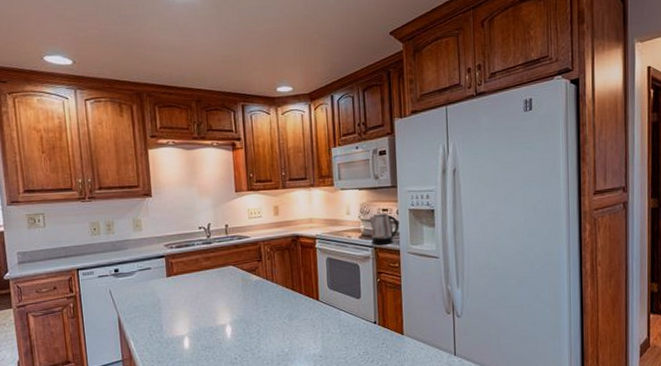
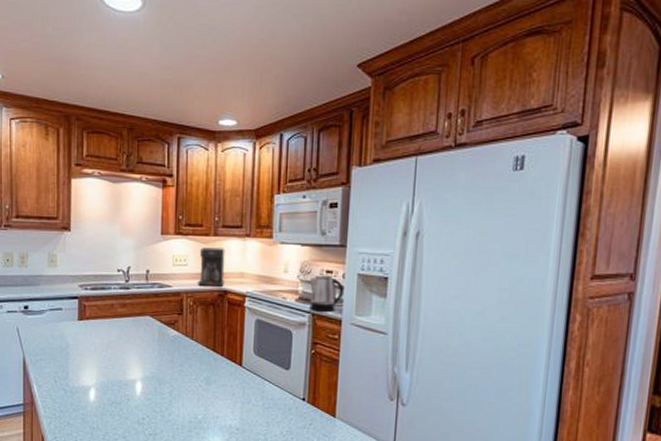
coffee maker: none [272,198,296,234] -> present [198,247,225,287]

